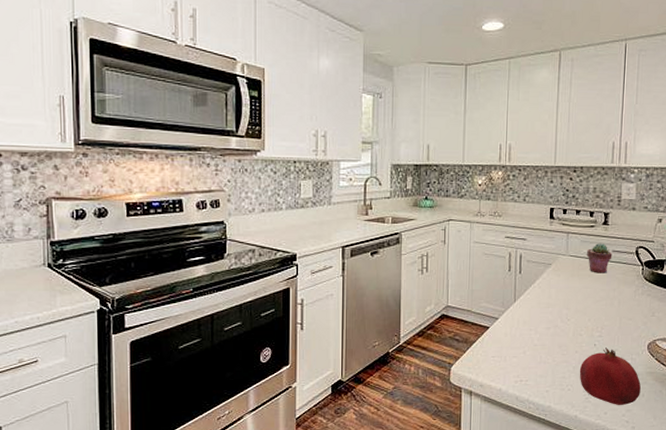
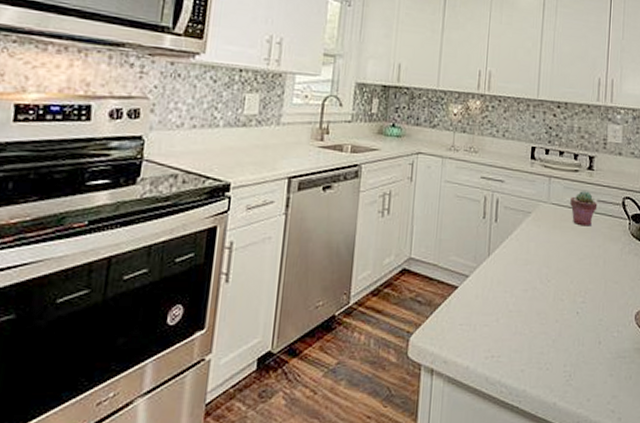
fruit: present [579,348,641,405] -> none [559,317,628,390]

